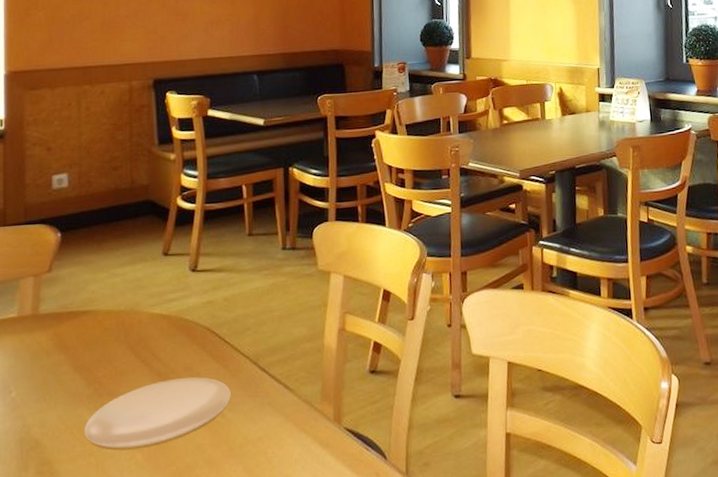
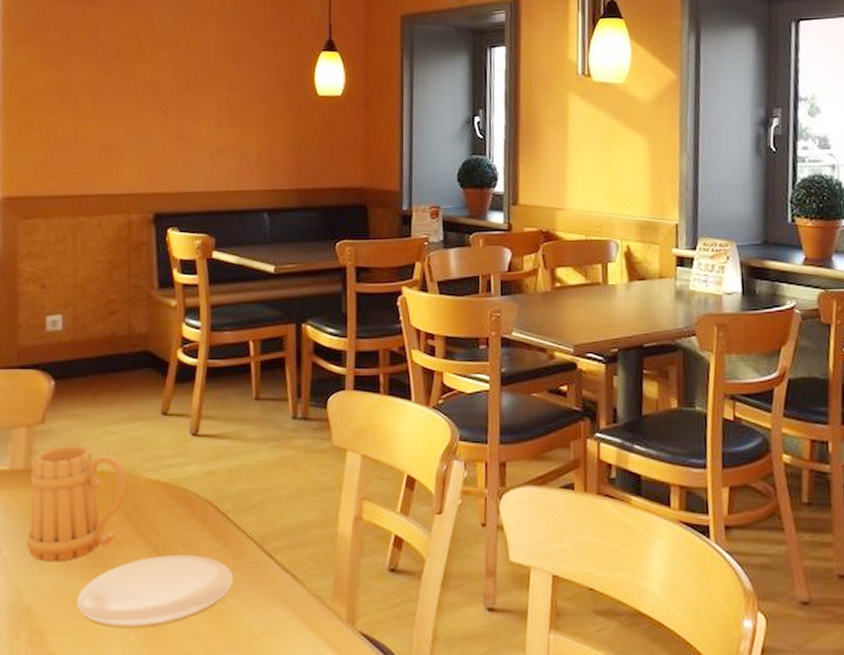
beer mug: none [34,289,132,398] -> present [26,445,128,562]

